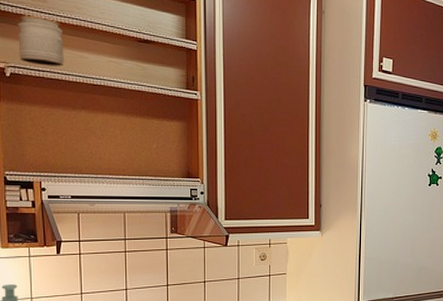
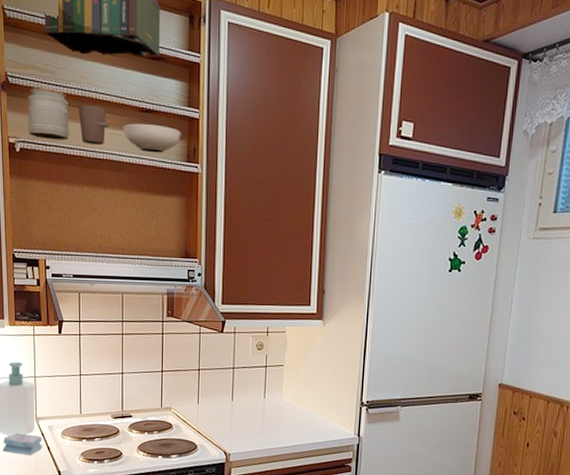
cup: none [73,33,107,73] -> present [78,104,110,146]
bowl: none [120,52,181,81] -> present [122,123,182,153]

